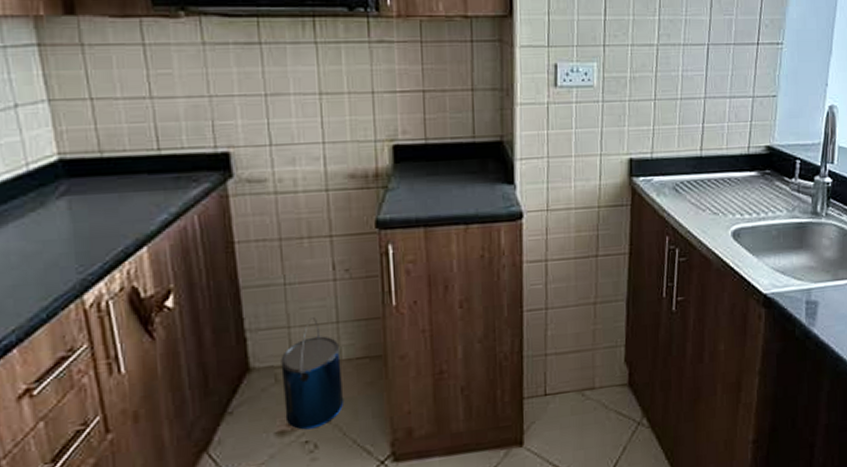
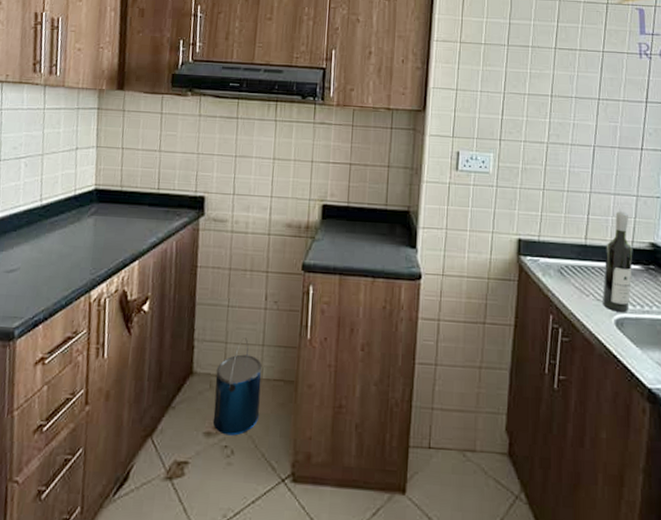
bottle: none [719,115,749,224] -> present [603,211,633,313]

